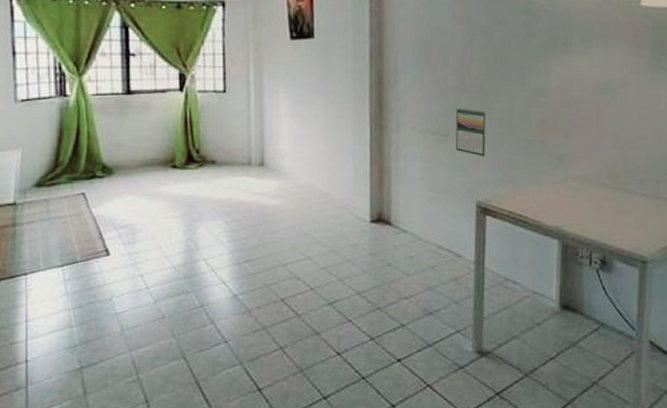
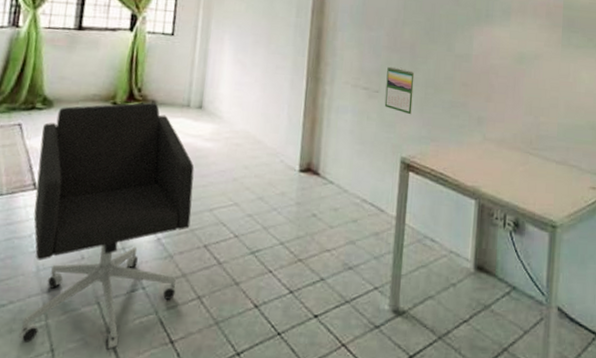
office chair: none [107,163,265,400] -> present [18,102,195,351]

